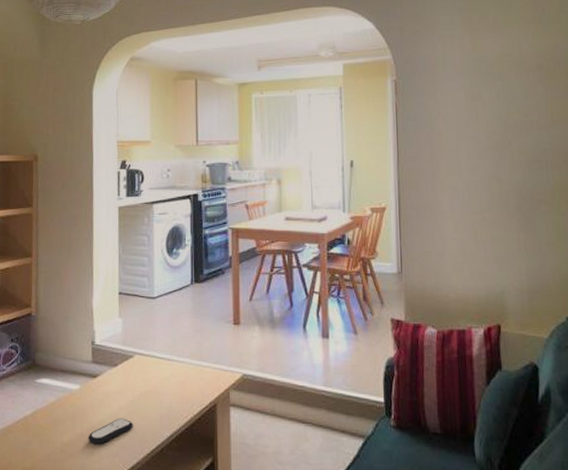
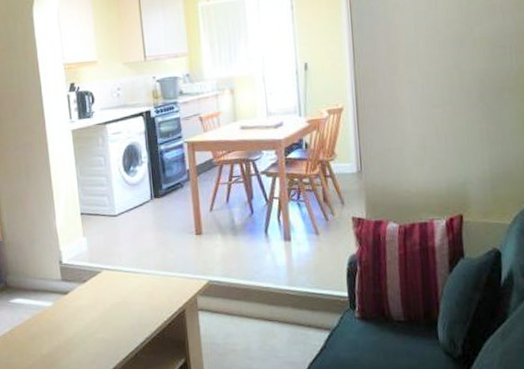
remote control: present [88,418,133,445] -> none [65,329,107,354]

